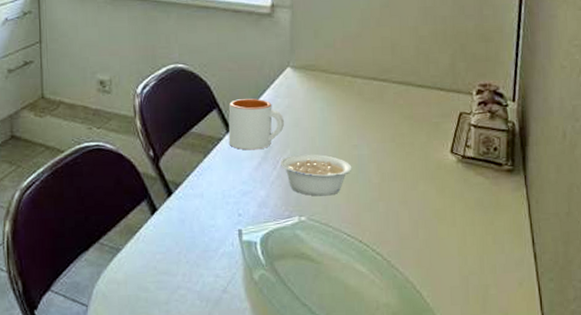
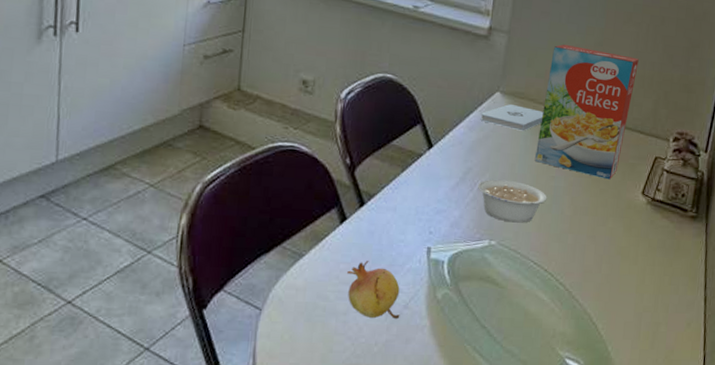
fruit: none [163,249,220,305] -> present [346,261,400,318]
mug: present [228,98,285,151] -> none [428,117,488,170]
notepad: none [274,78,338,103] -> present [480,104,544,131]
cereal box: none [334,10,429,142] -> present [534,44,639,180]

